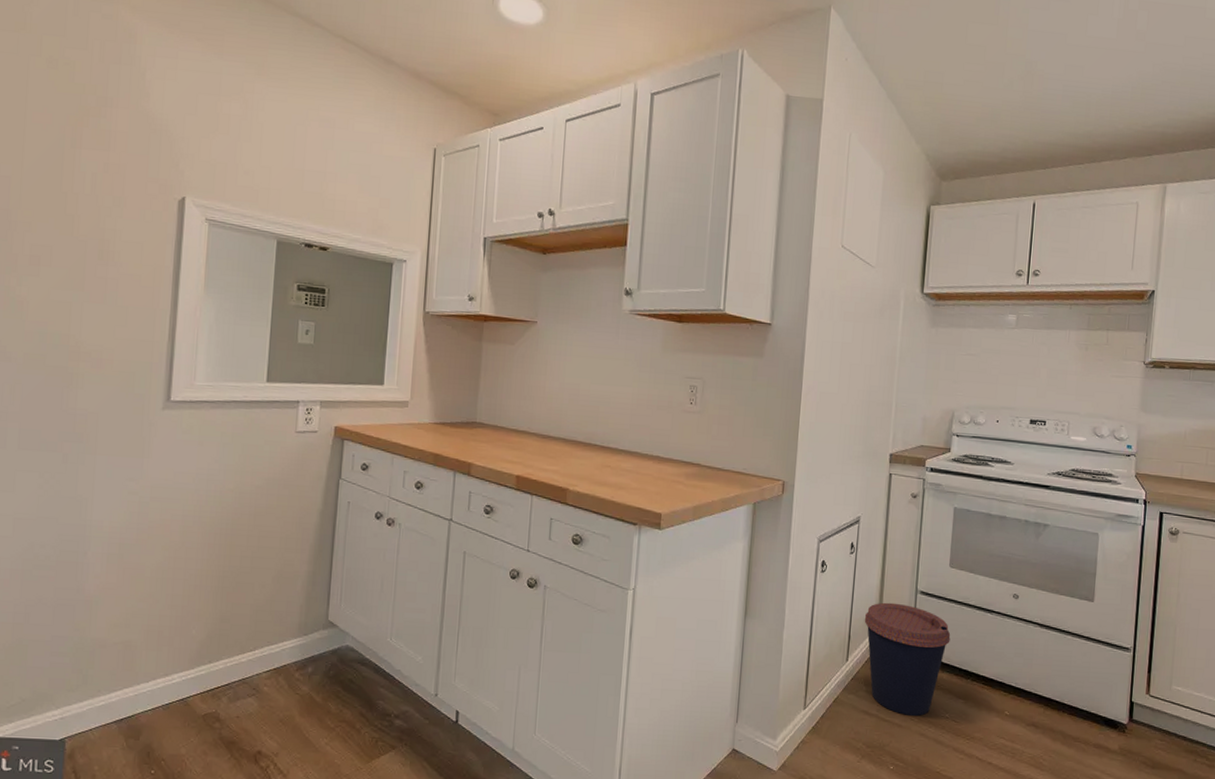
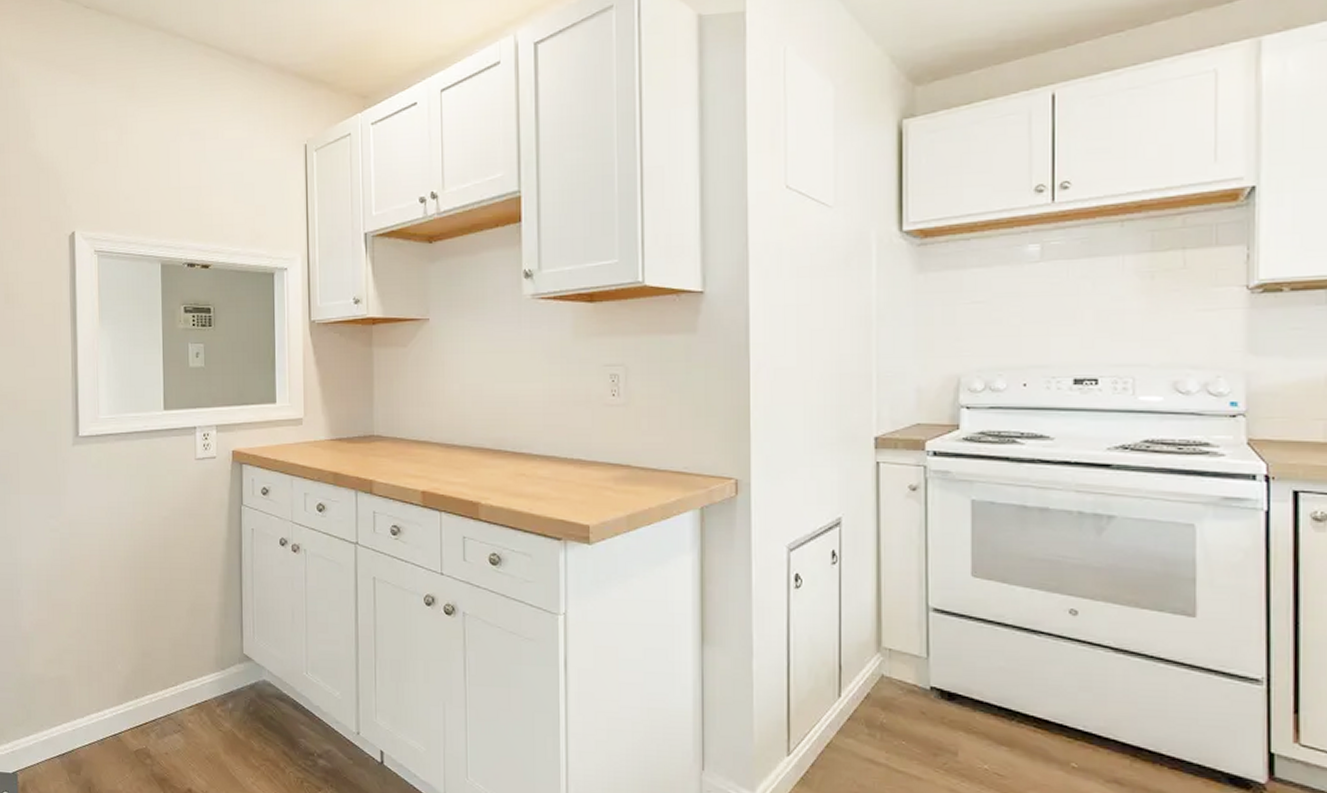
coffee cup: present [864,602,951,716] -> none [858,623,982,767]

